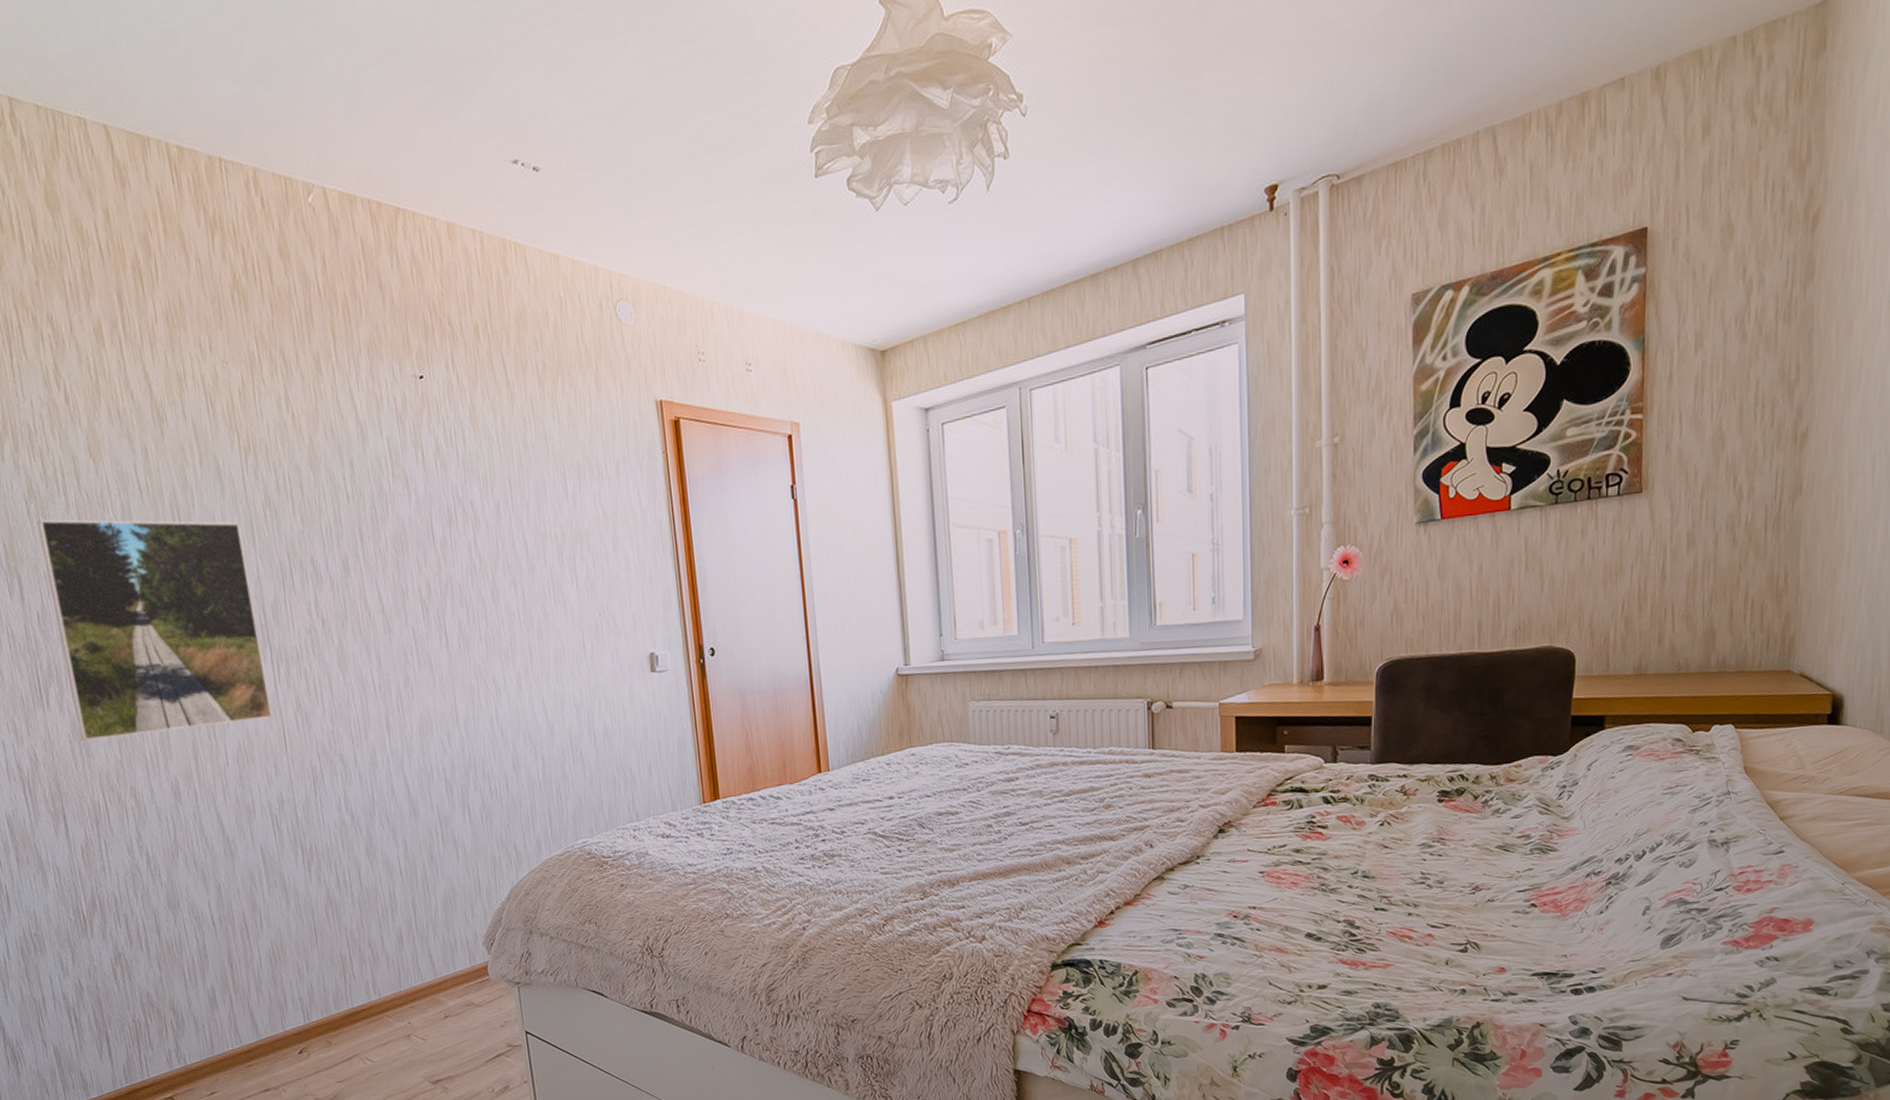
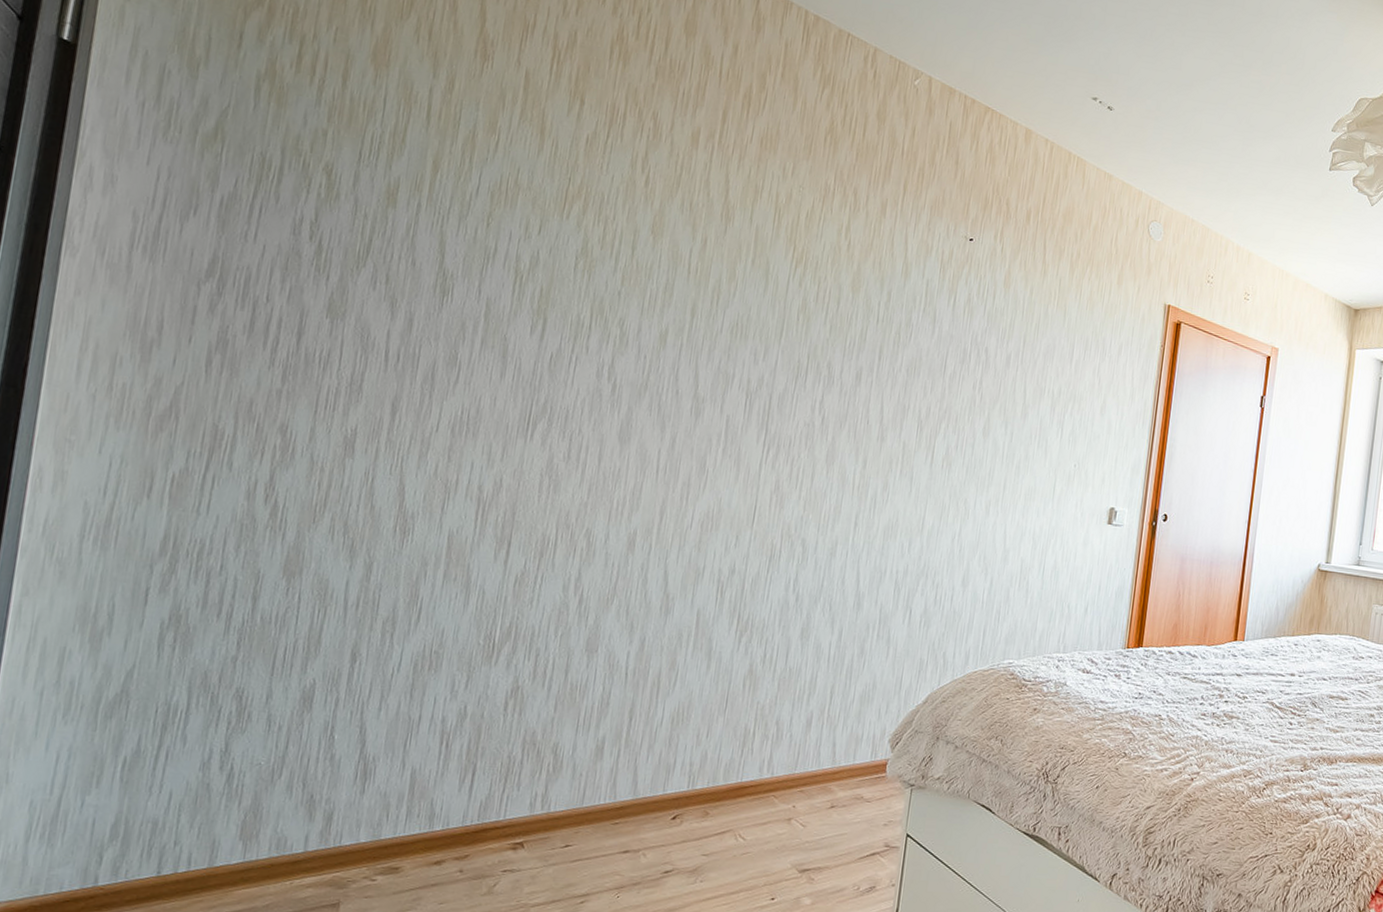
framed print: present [36,519,273,741] -> none [552,275,772,494]

